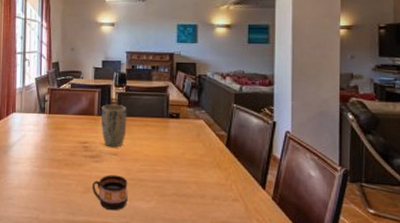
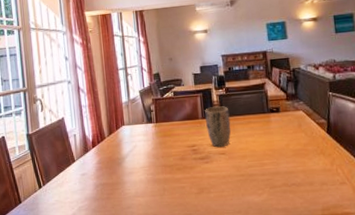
cup: present [92,175,128,211] -> none [205,173,241,208]

